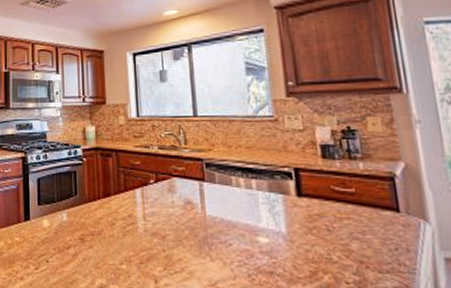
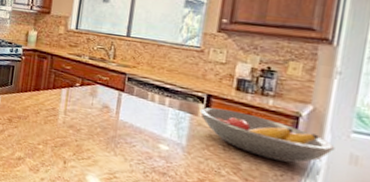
fruit bowl: none [290,182,440,232] -> present [199,107,335,163]

